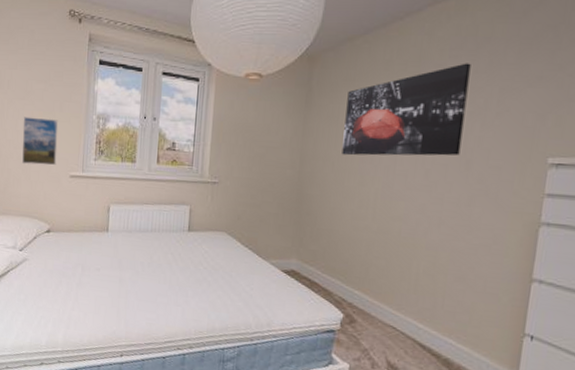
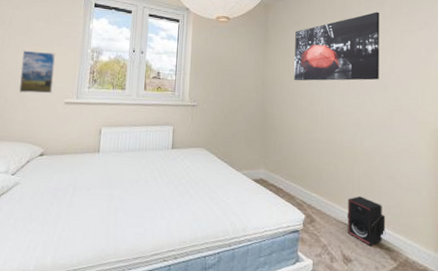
stereo: none [395,297,448,356] -> present [347,196,386,246]

